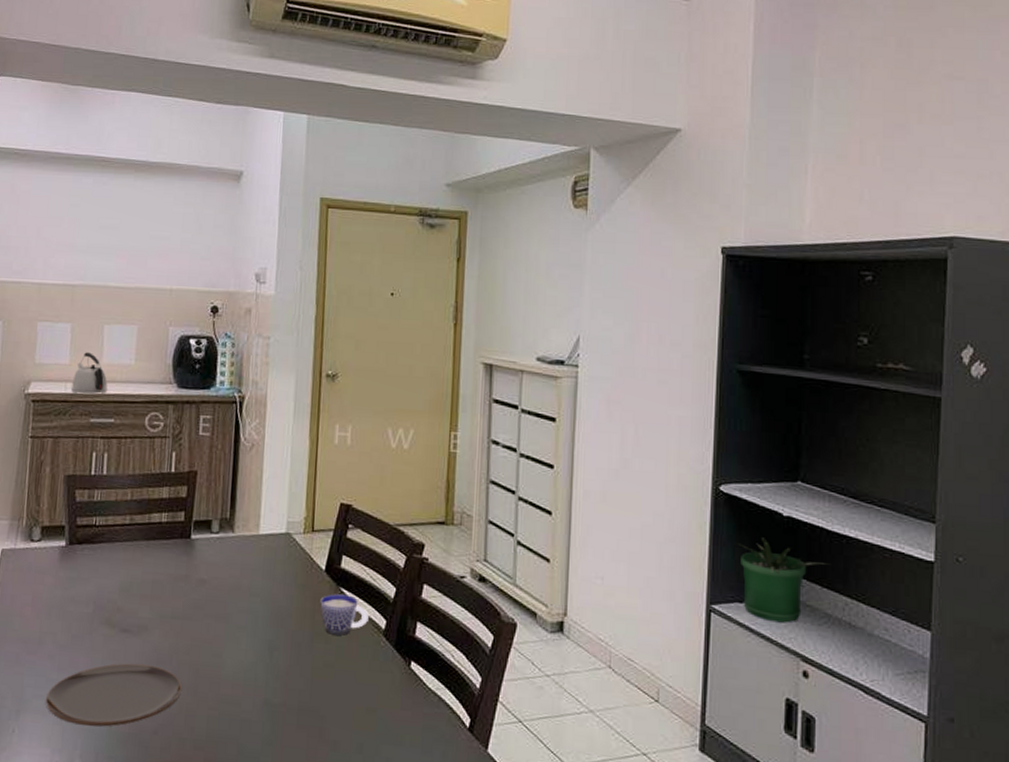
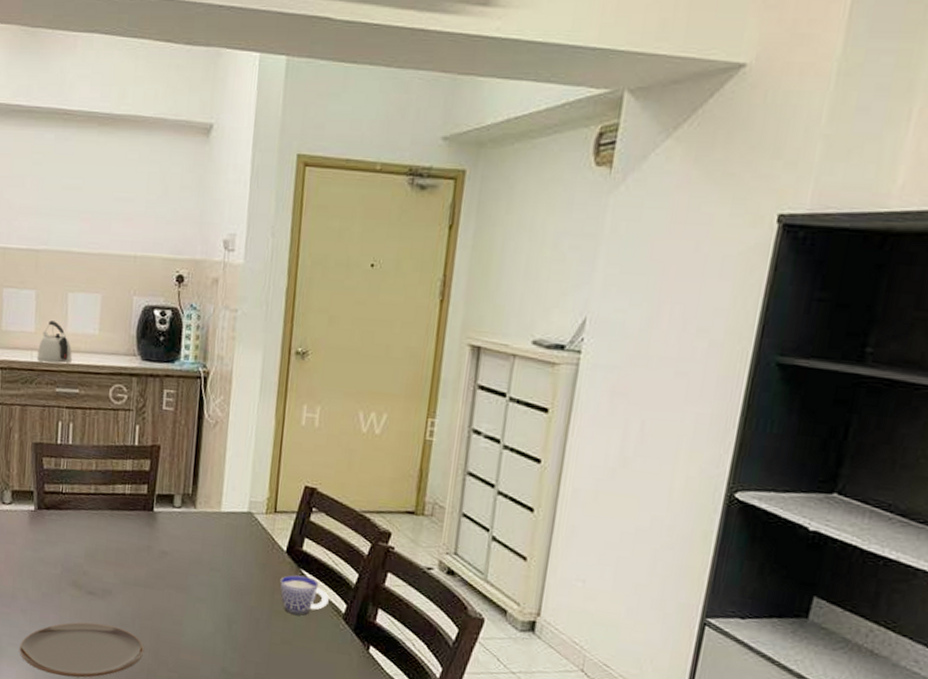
planter: present [735,536,830,623] -> none [745,550,858,645]

